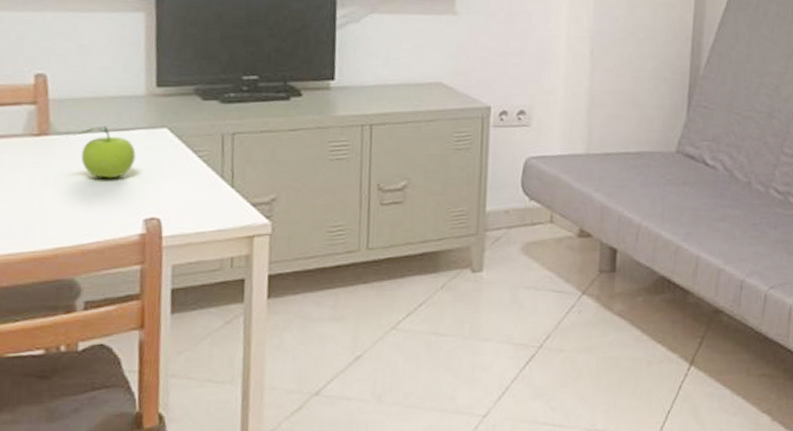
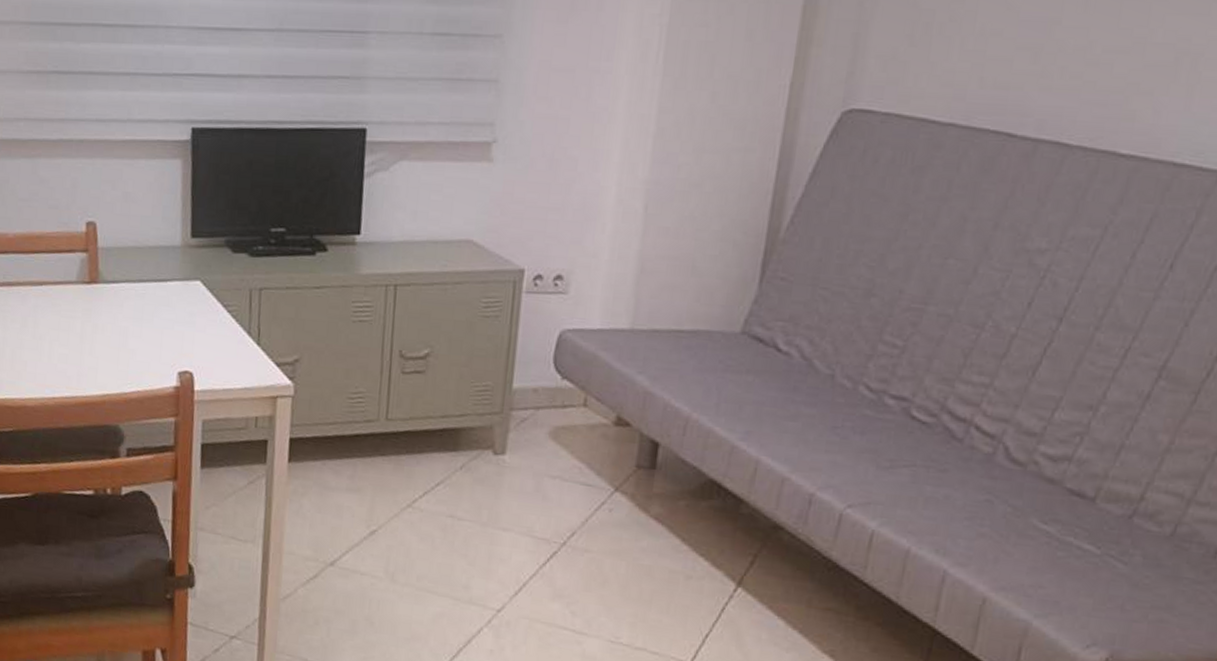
fruit: present [62,126,136,179] -> none [109,276,172,330]

